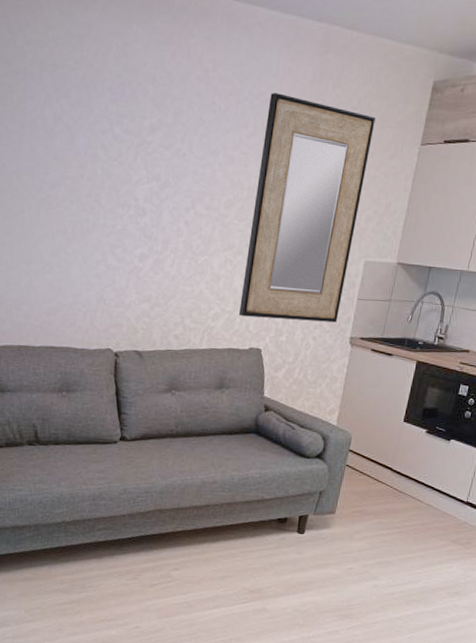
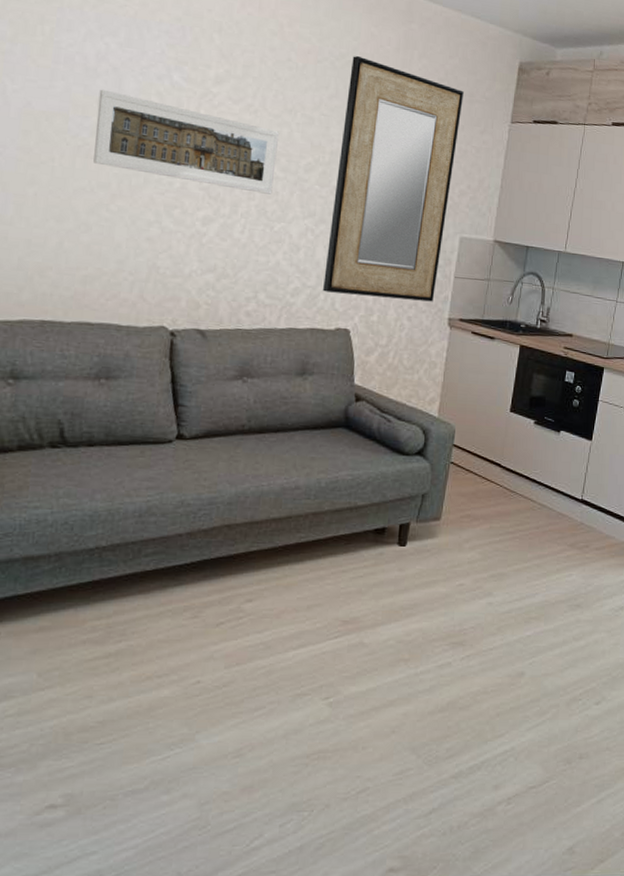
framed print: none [53,147,203,231] -> present [93,89,279,195]

